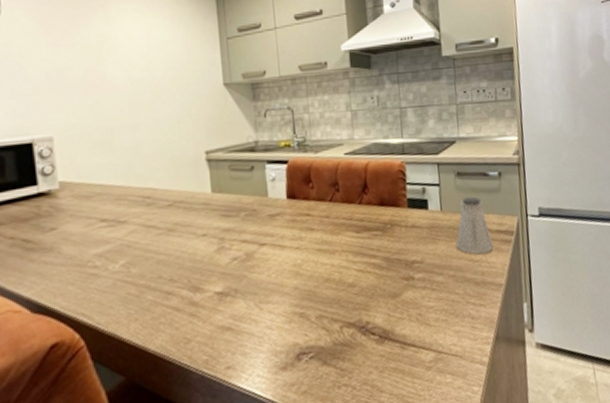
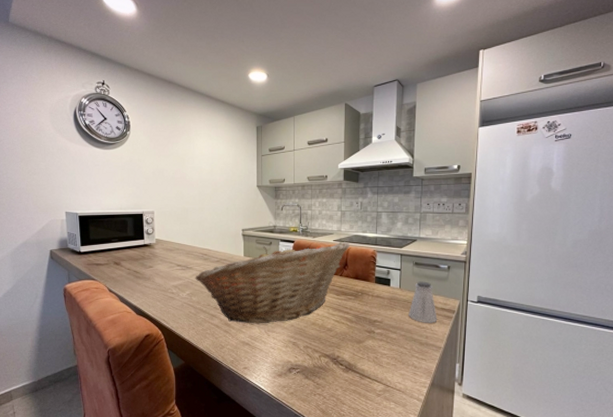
fruit basket: none [133,153,369,298] -> present [195,241,351,324]

